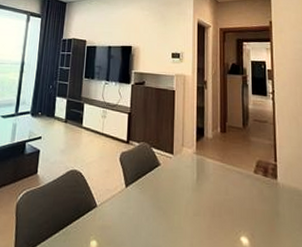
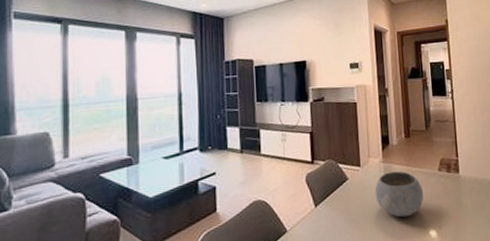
bowl: none [186,165,237,216] -> present [375,171,424,218]

